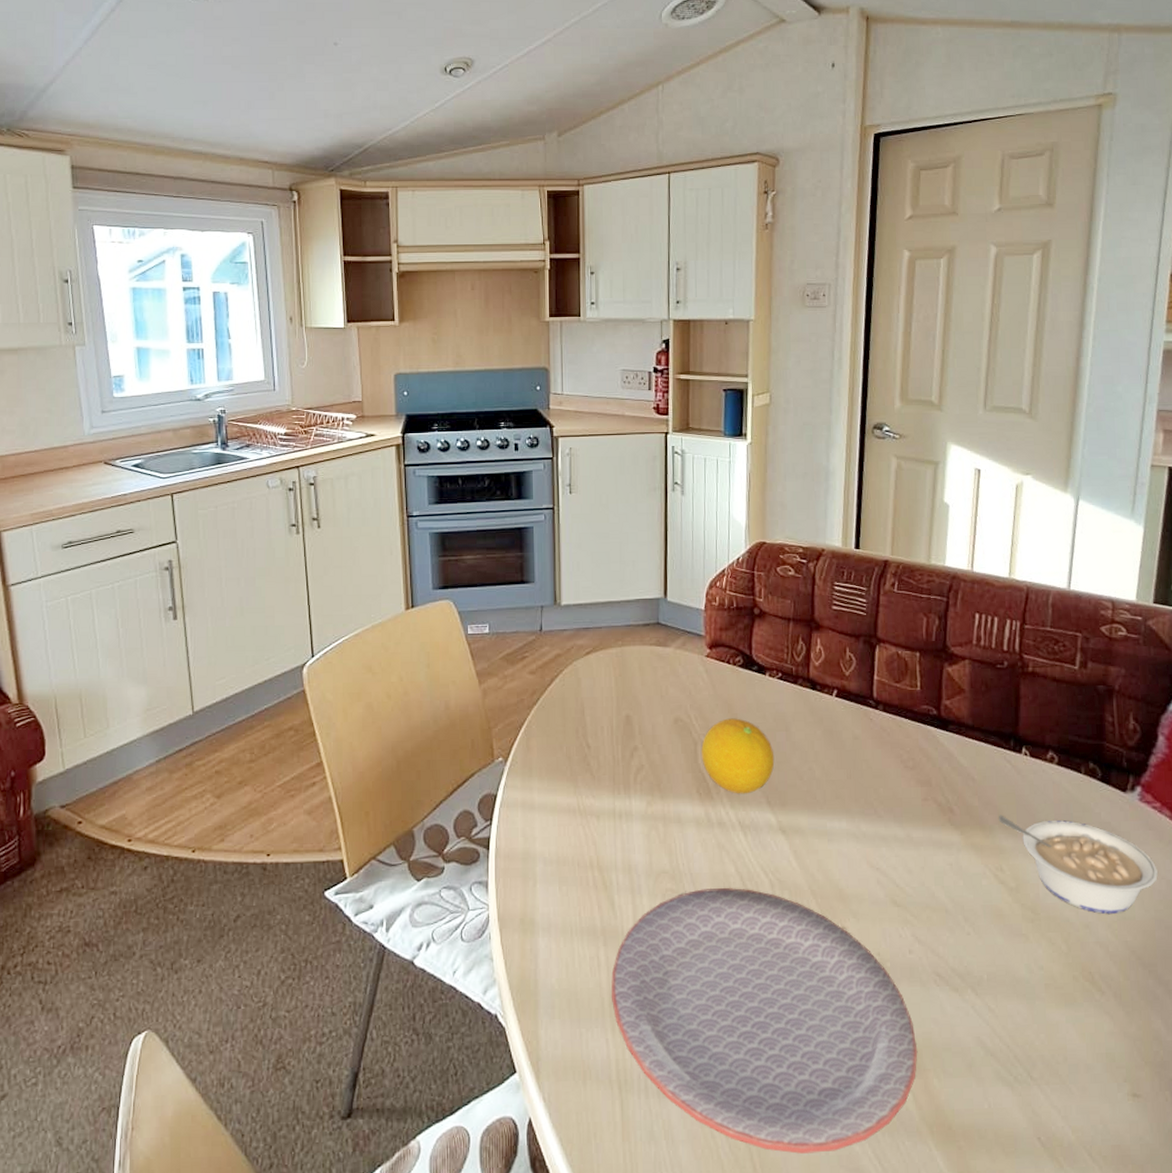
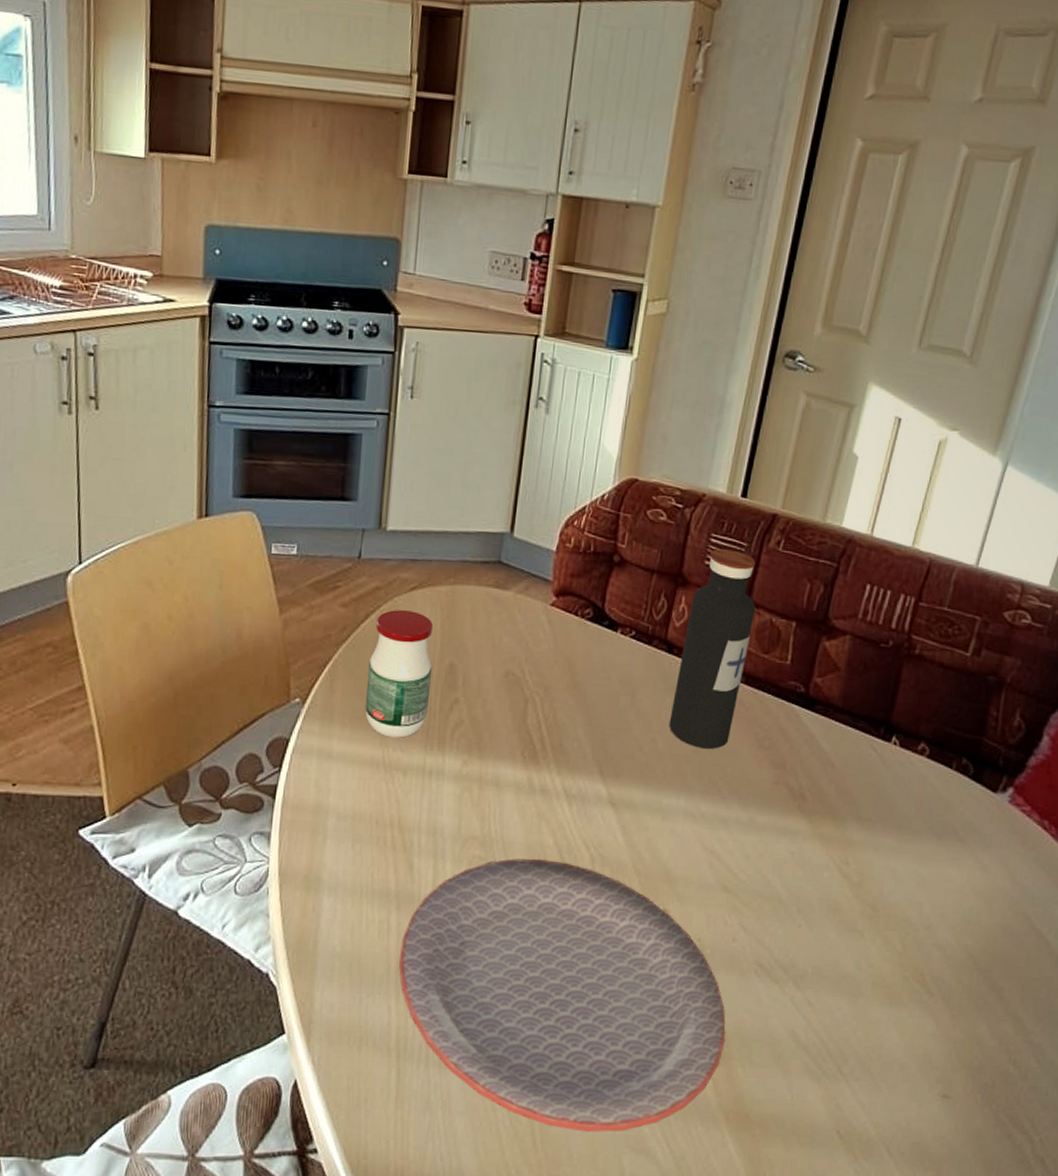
jar: none [557,672,612,786] -> present [364,610,434,738]
fruit: present [701,718,775,794] -> none [531,676,615,761]
water bottle: none [822,595,883,773] -> present [669,549,756,749]
legume: present [999,815,1158,915] -> none [853,806,1014,918]

